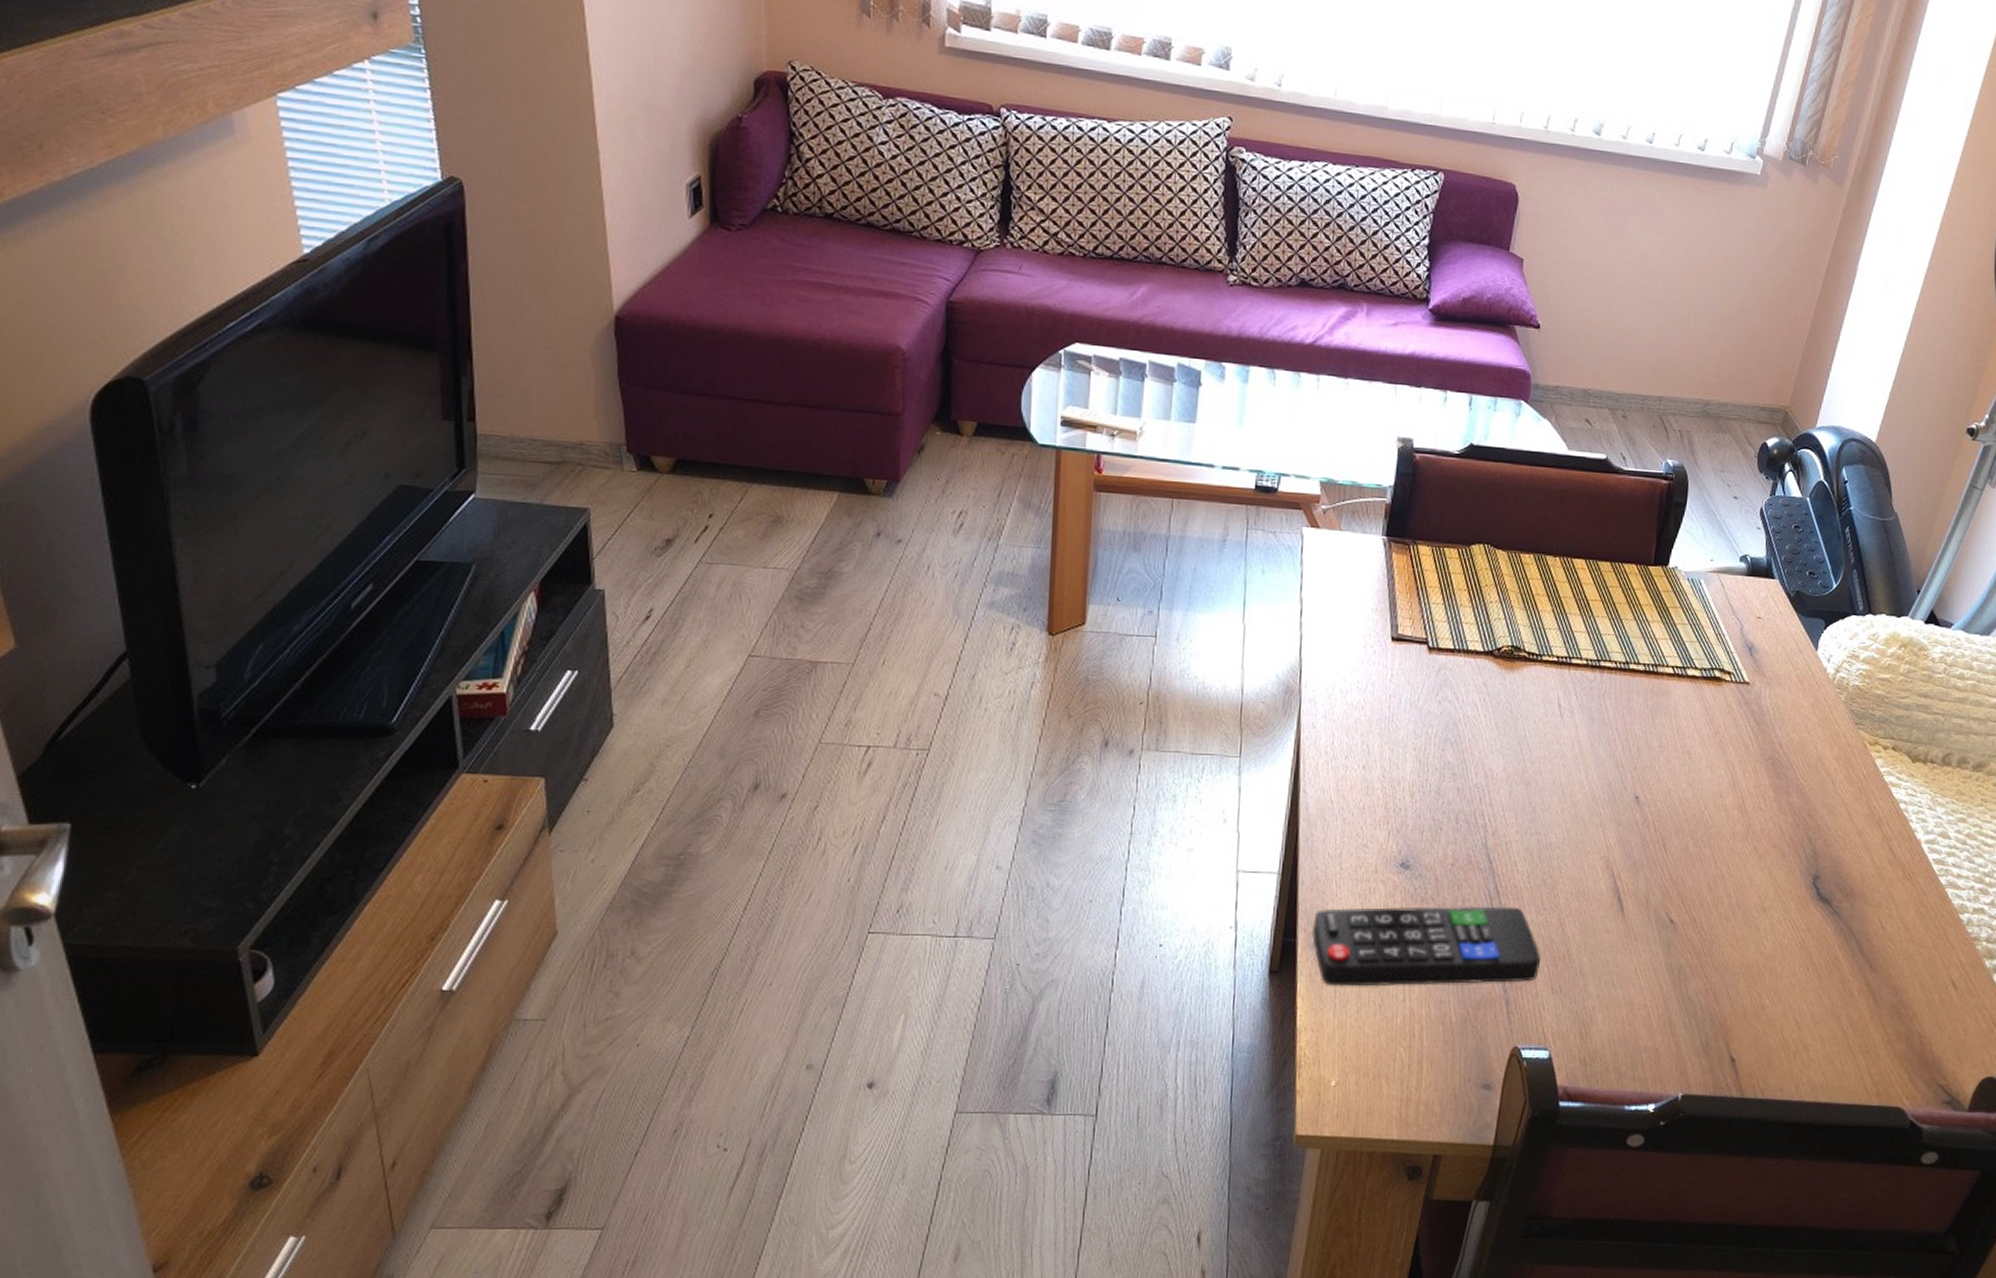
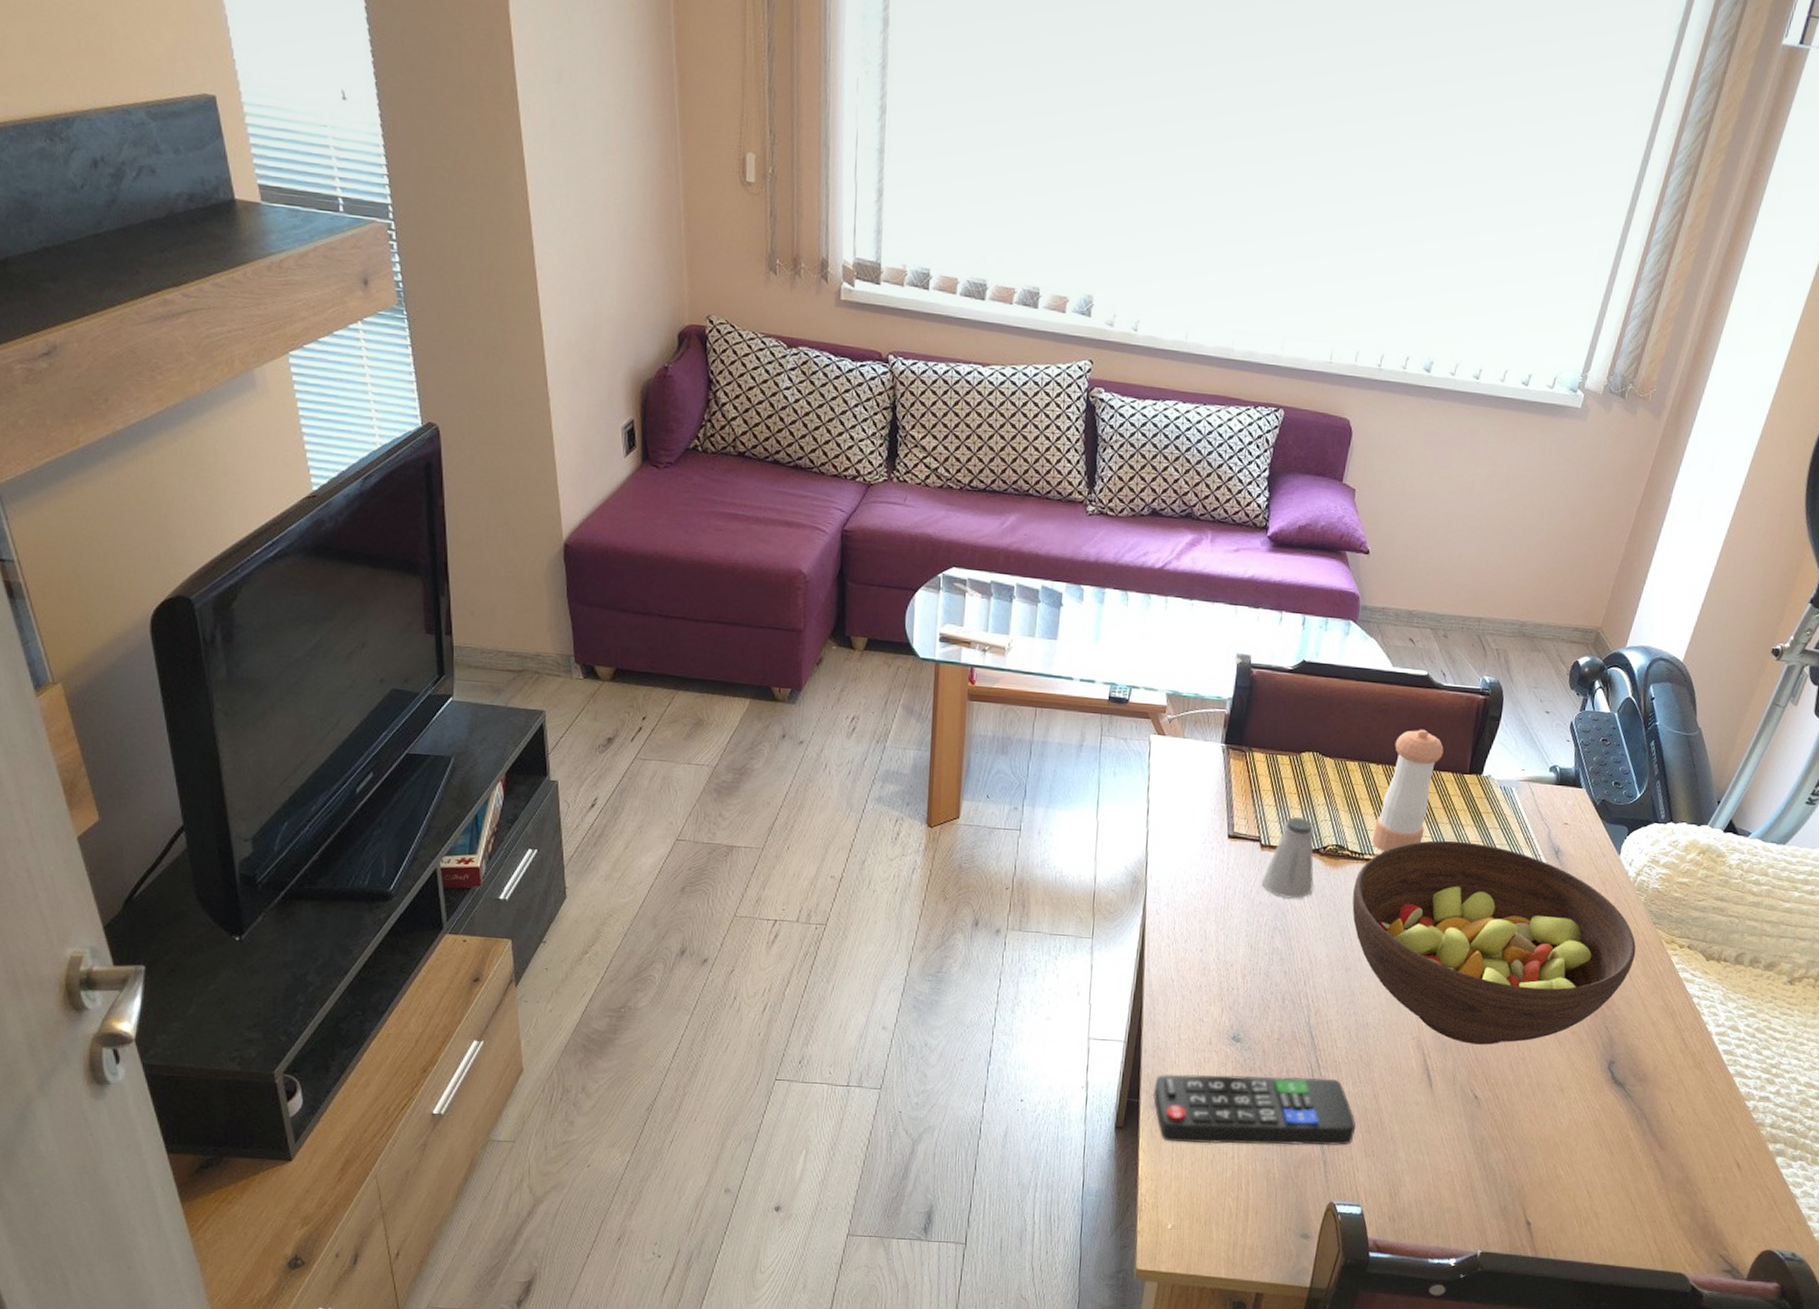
saltshaker: none [1430,615,1489,707] -> present [1262,817,1316,899]
fruit bowl: none [1531,638,1838,863] -> present [1352,840,1636,1045]
pepper shaker: none [1551,517,1626,652] -> present [1372,729,1444,852]

